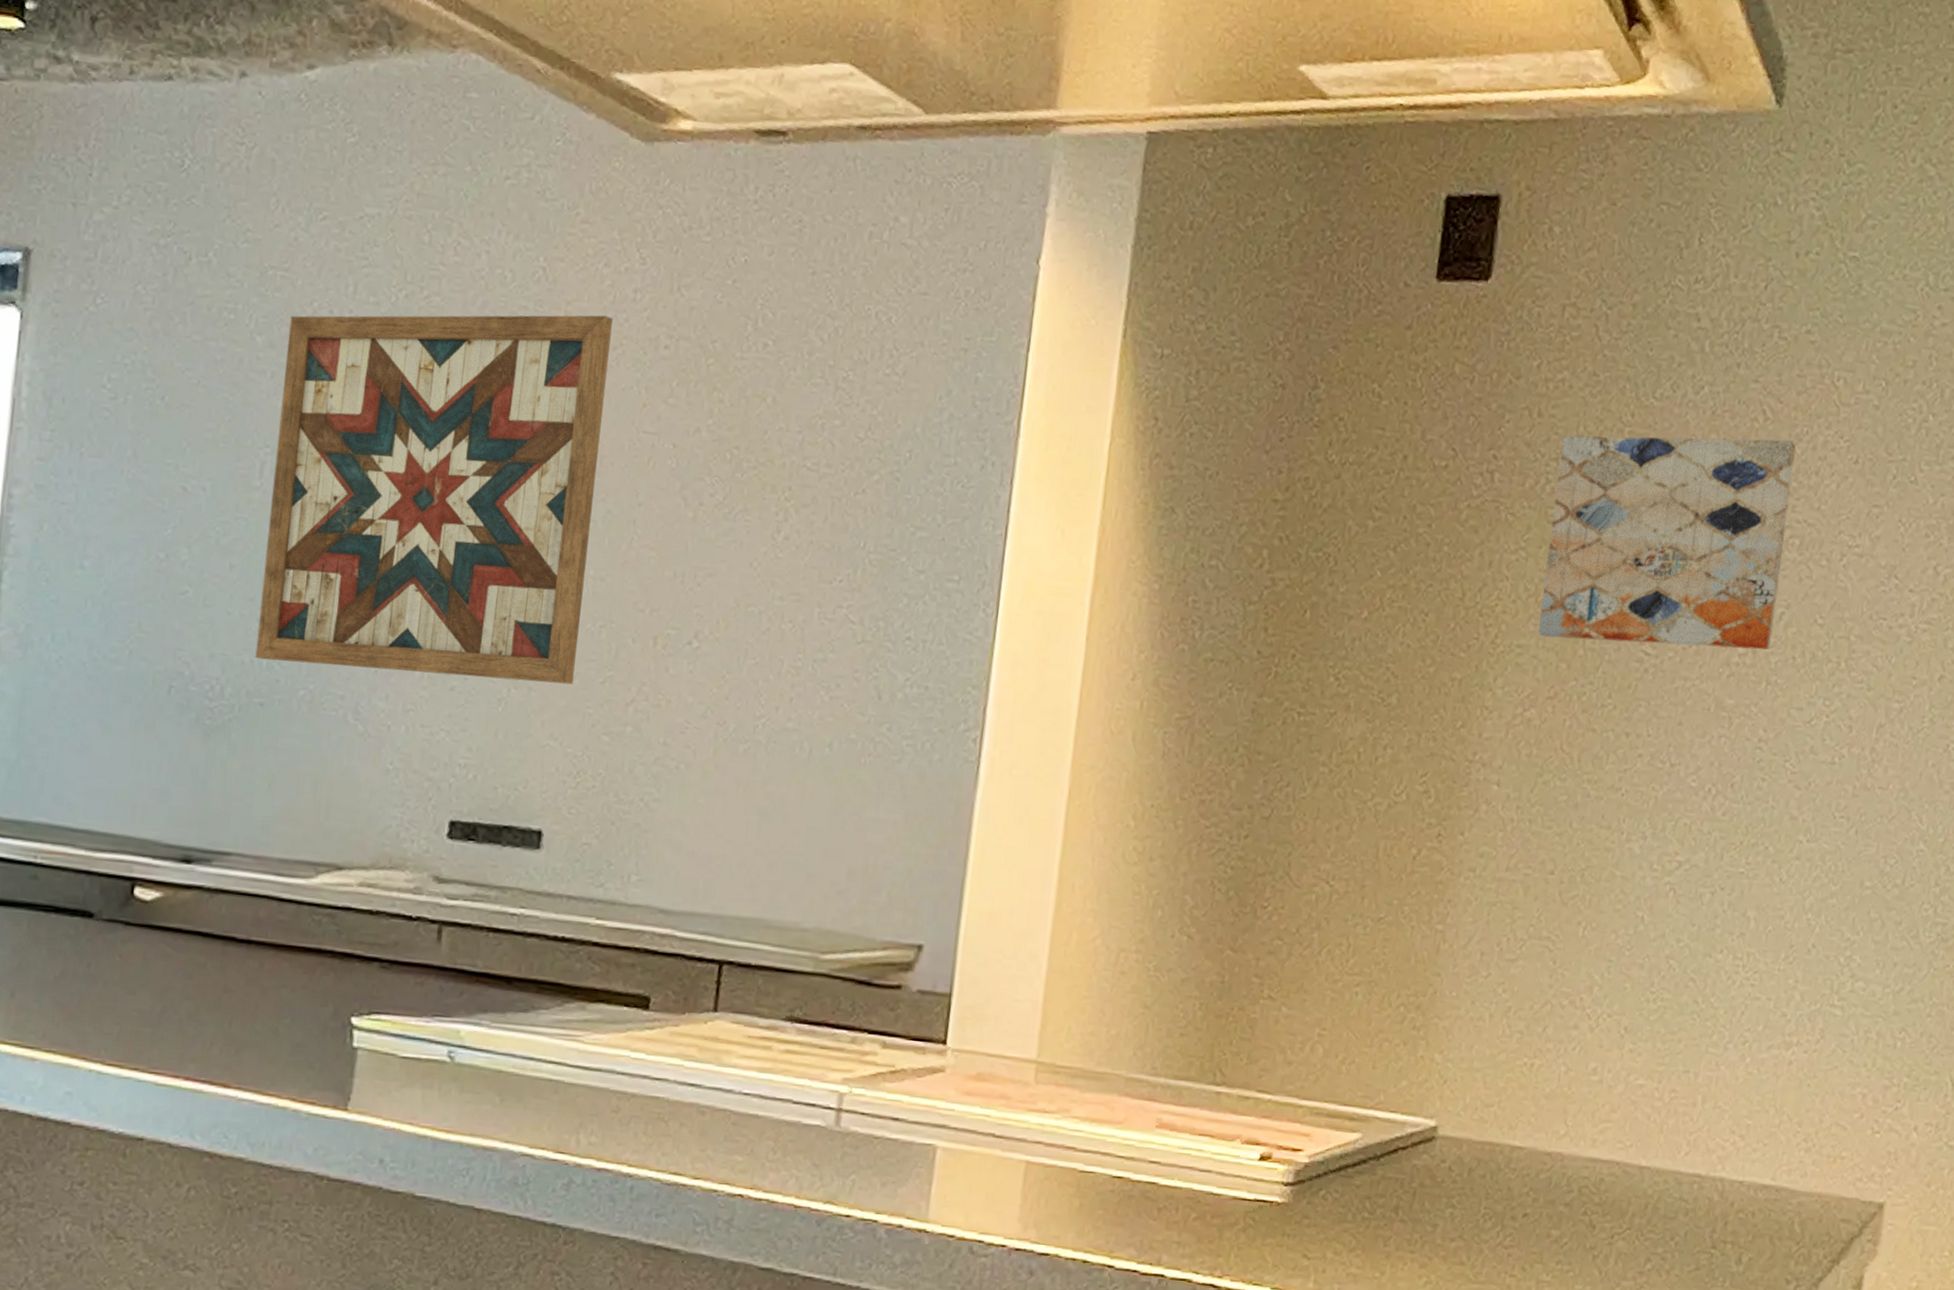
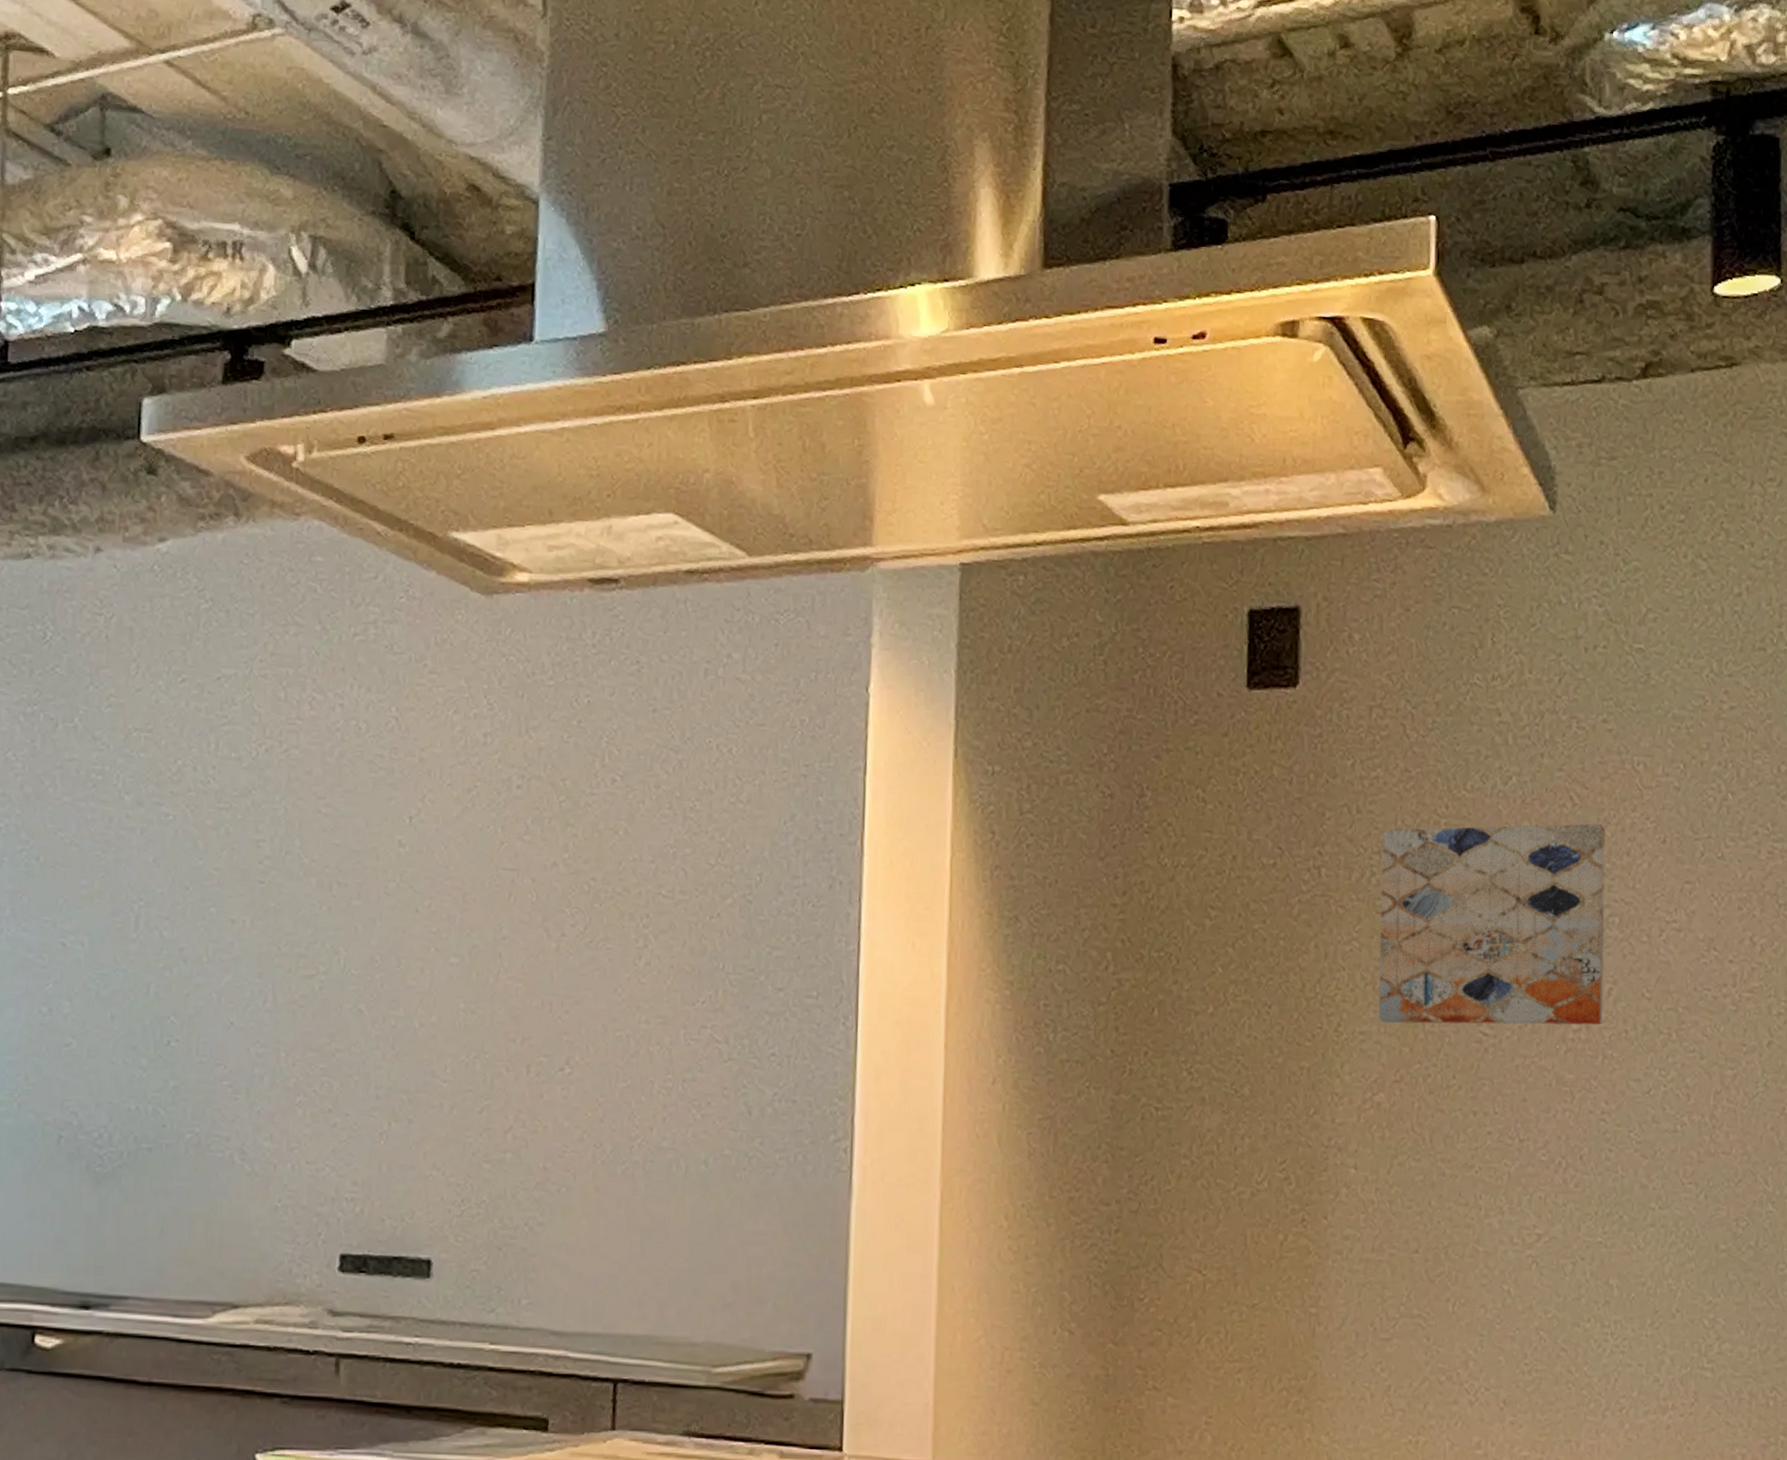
wall art: present [255,315,613,685] -> none [141,760,466,1115]

